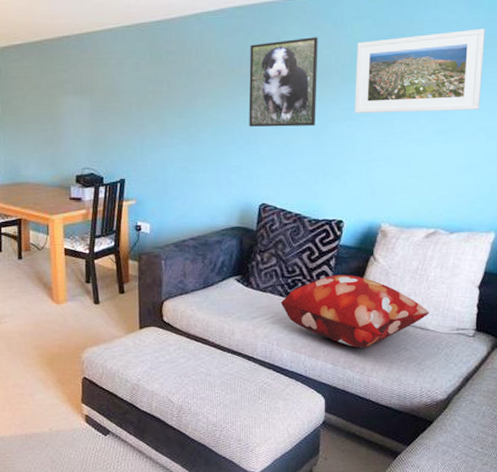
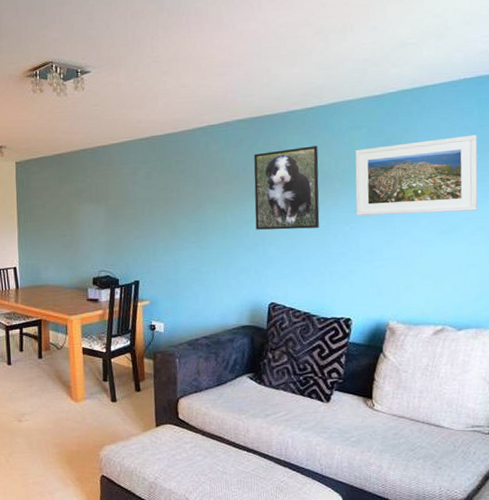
decorative pillow: present [280,274,430,348] -> none [293,371,443,445]

